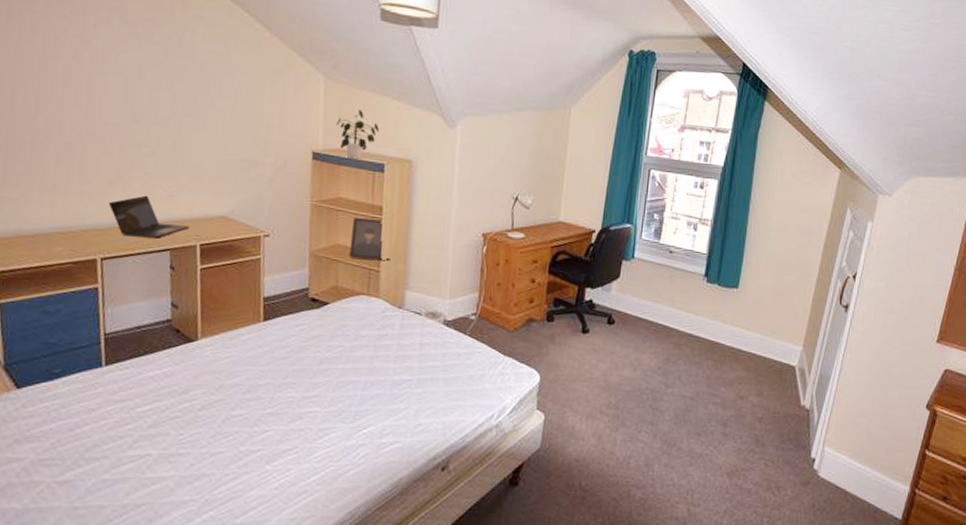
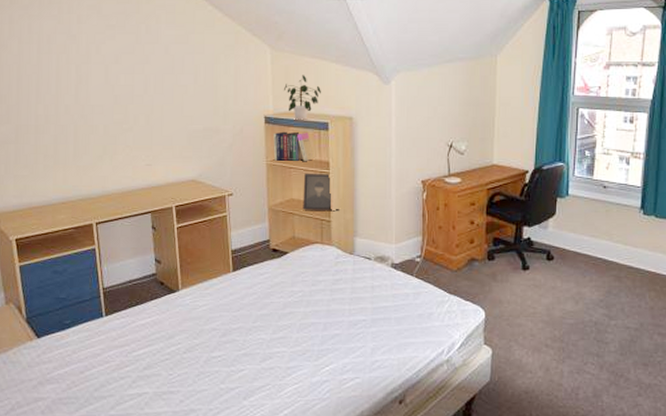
laptop: present [108,195,189,239] -> none [98,166,165,203]
books: none [320,169,367,205] -> present [273,131,315,162]

